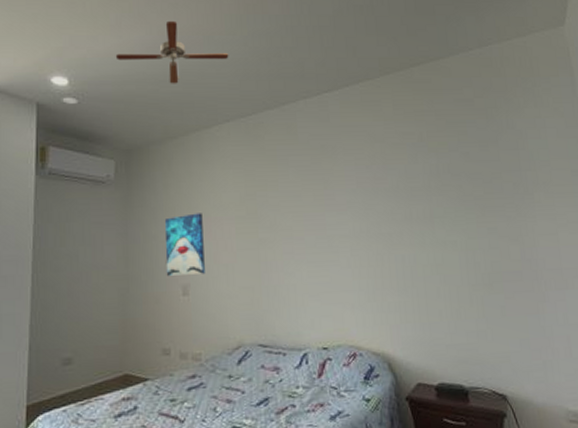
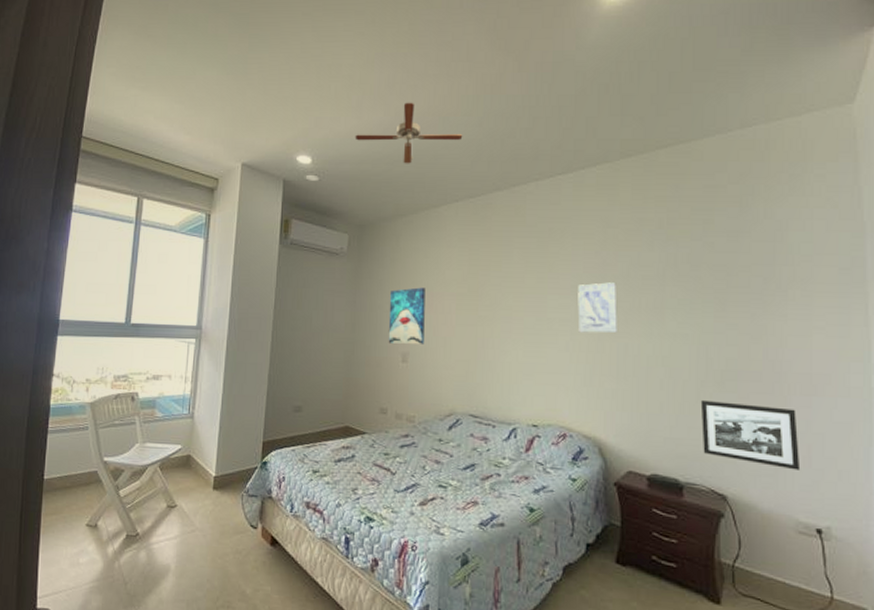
wall art: none [353,195,393,248] -> present [578,282,618,333]
picture frame: none [474,303,564,362] -> present [700,399,801,471]

